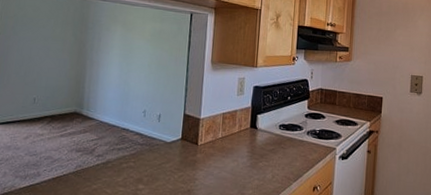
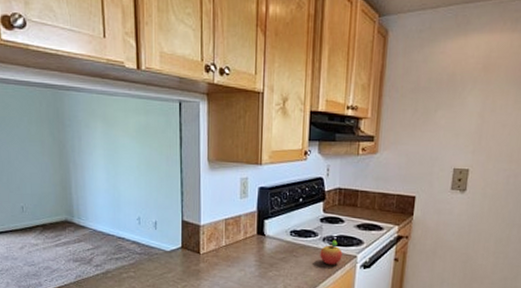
fruit: none [304,133,324,157] -> present [320,240,342,265]

